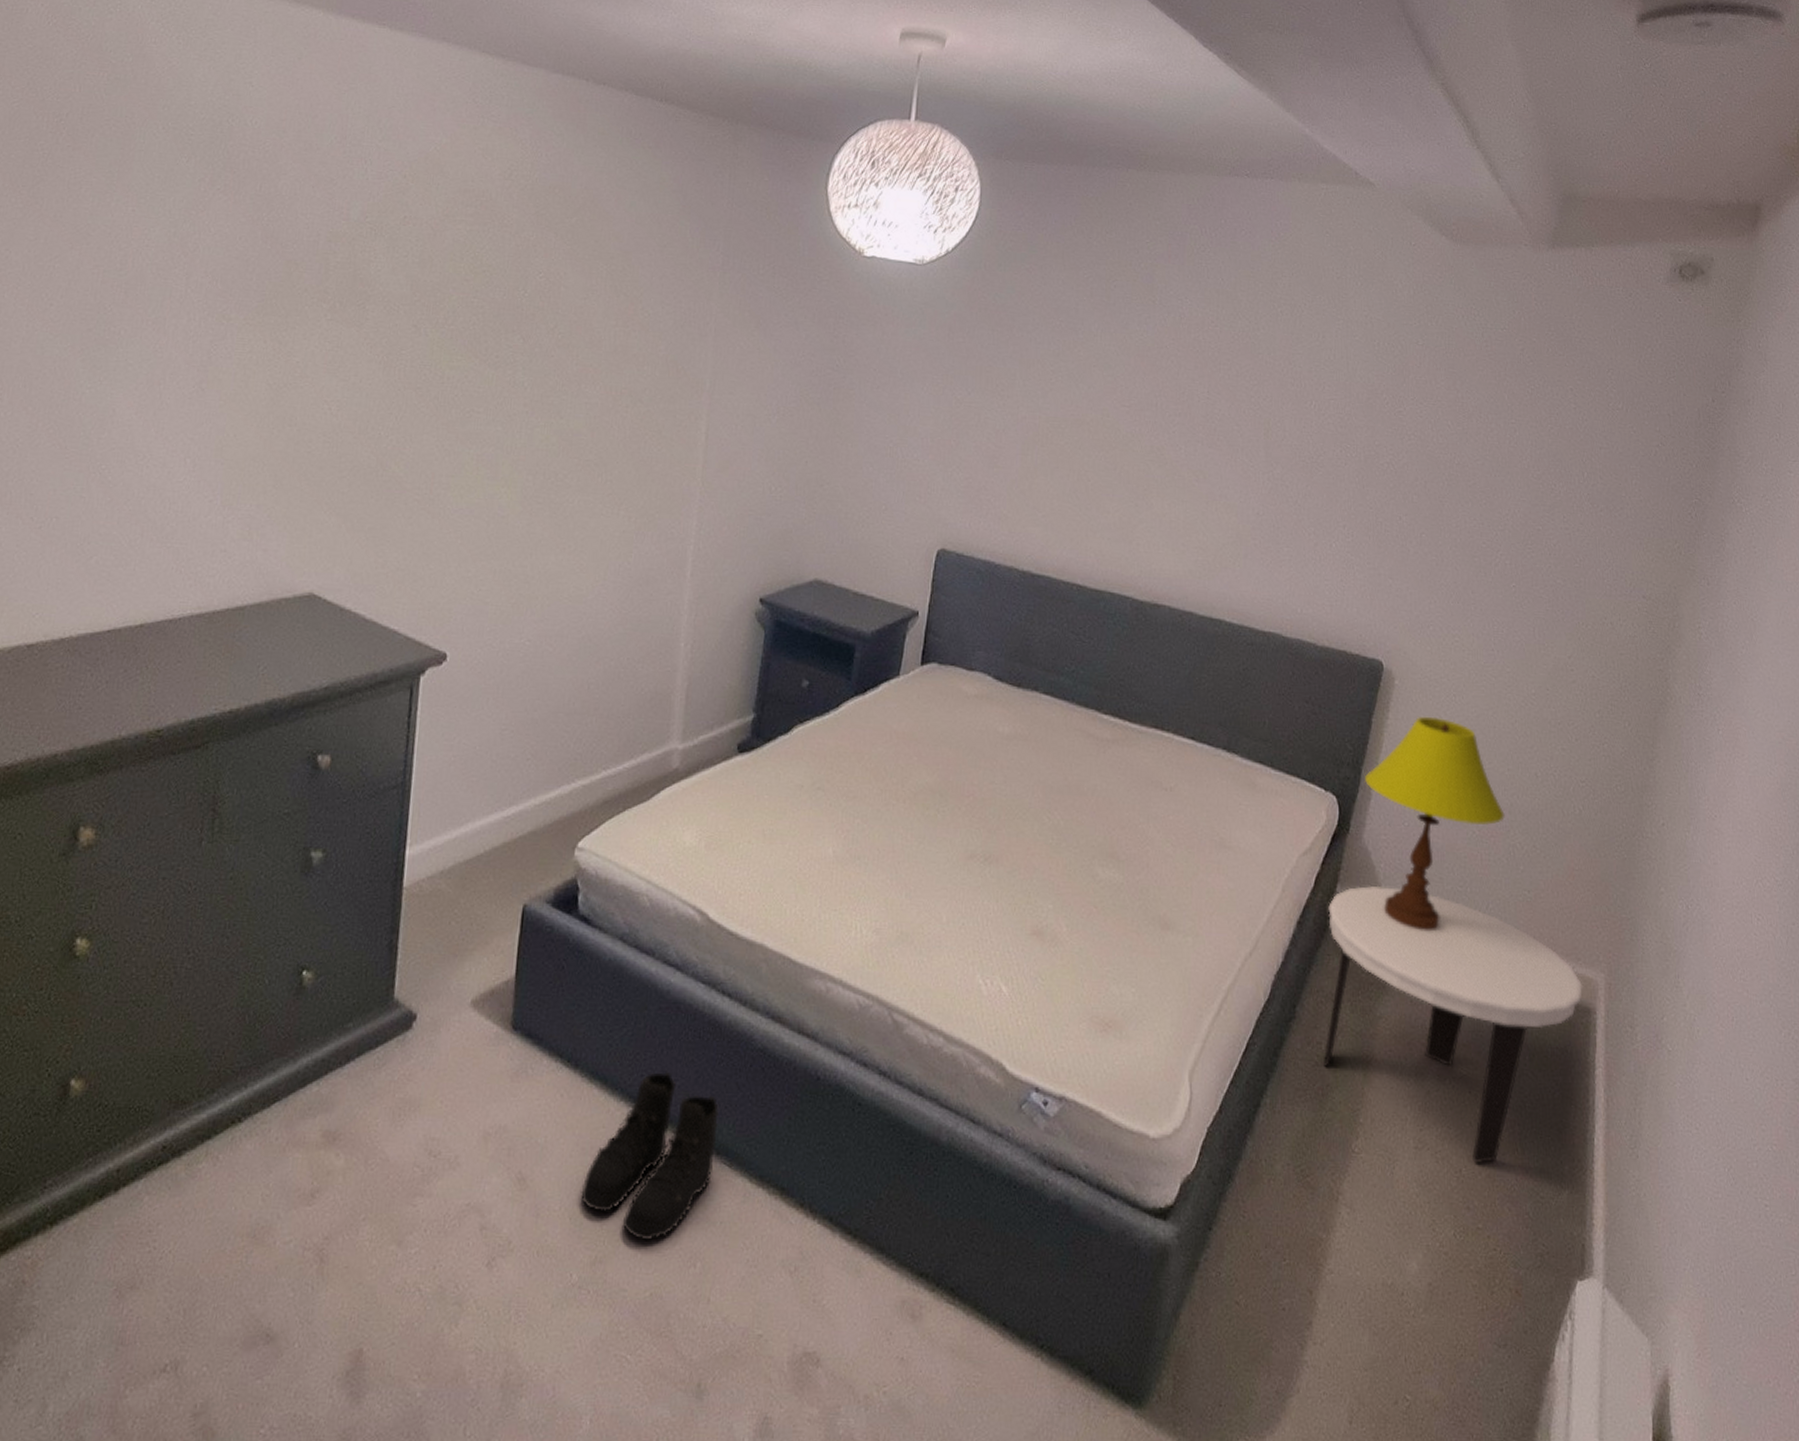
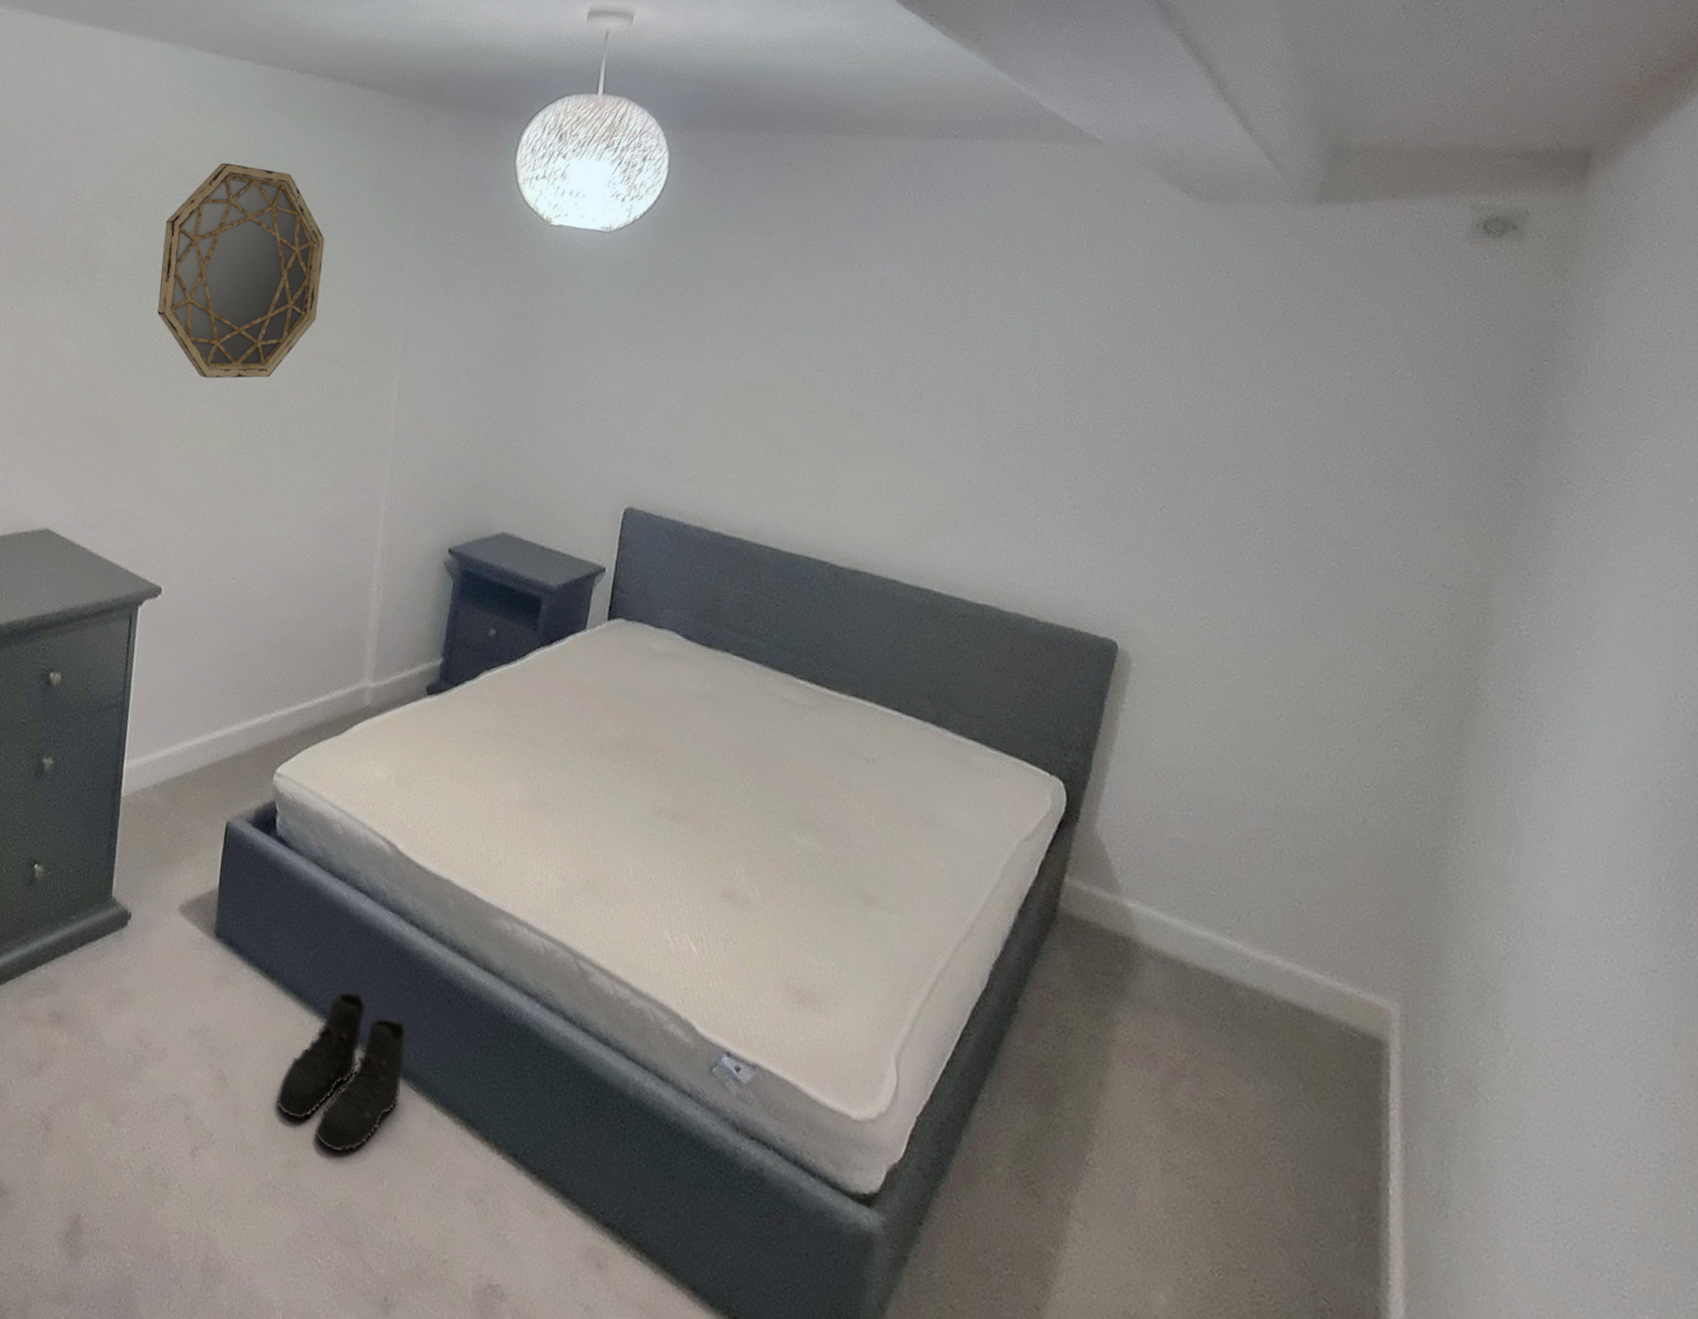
home mirror: none [438,180,626,421] -> present [157,162,325,379]
side table: present [1322,885,1584,1163] -> none [1049,879,1372,1198]
table lamp: present [1365,716,1505,932] -> none [1097,702,1269,936]

